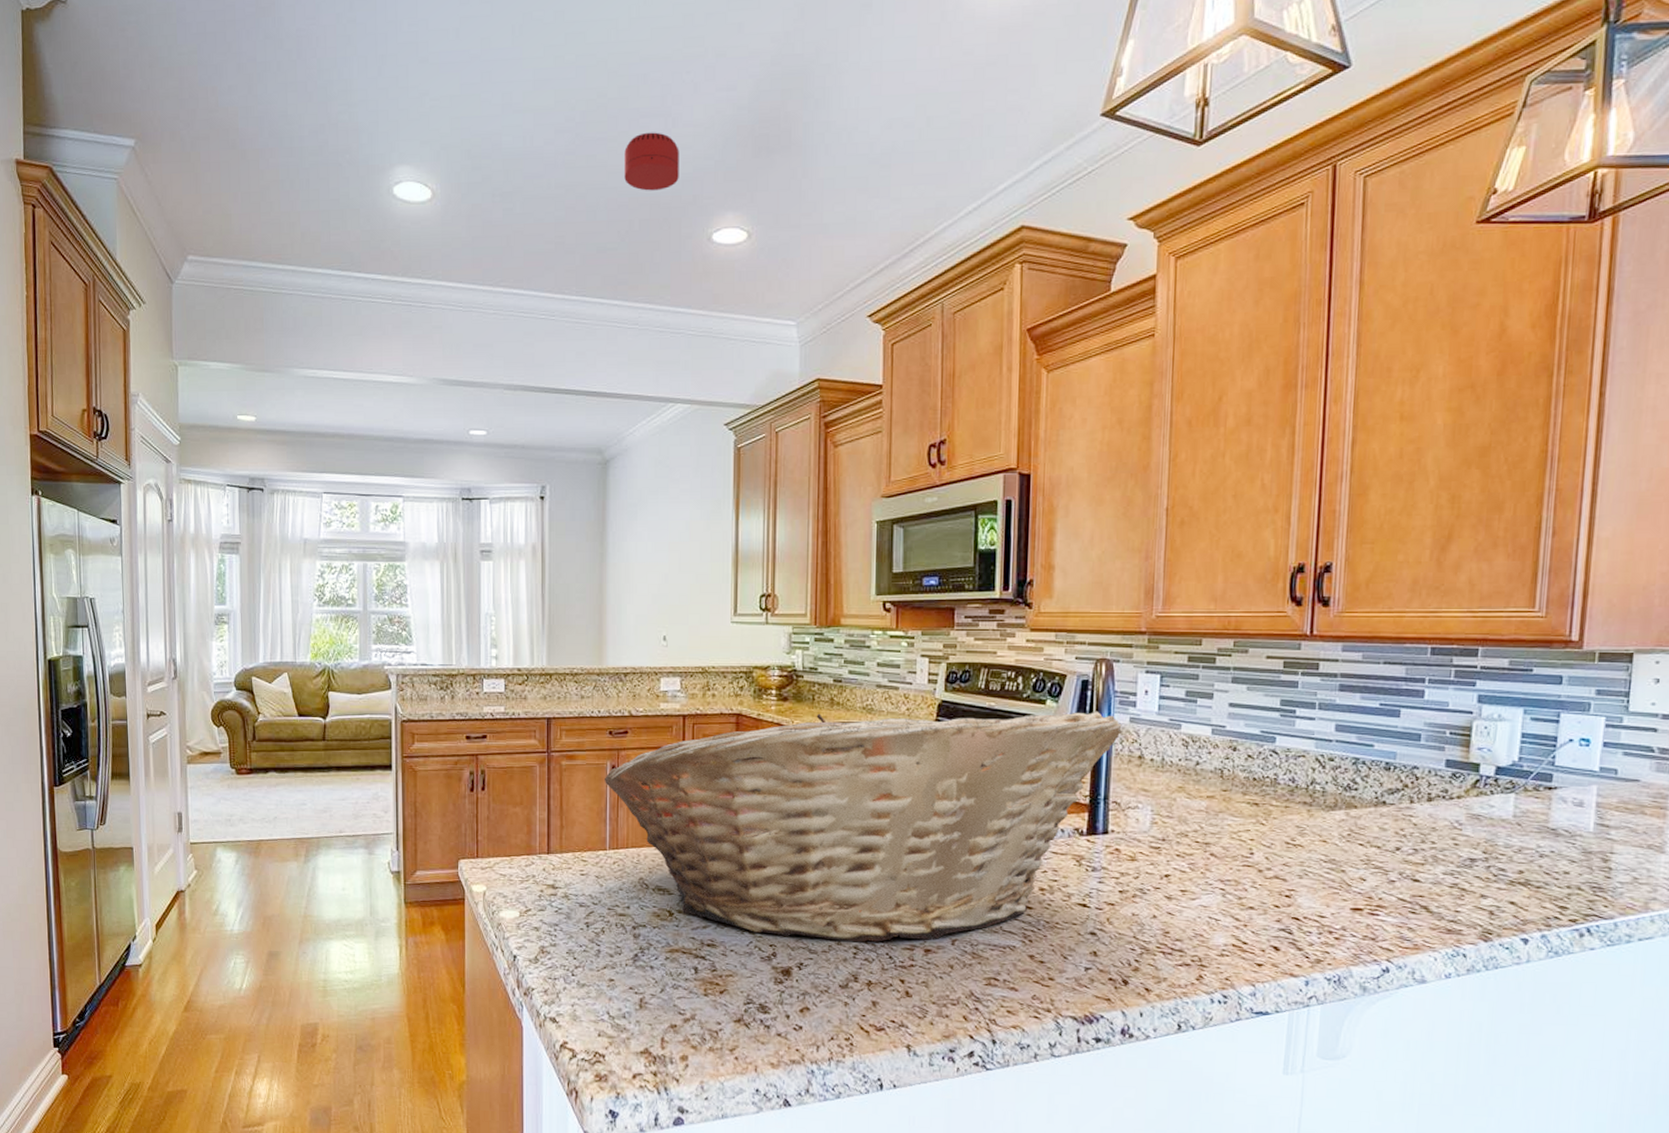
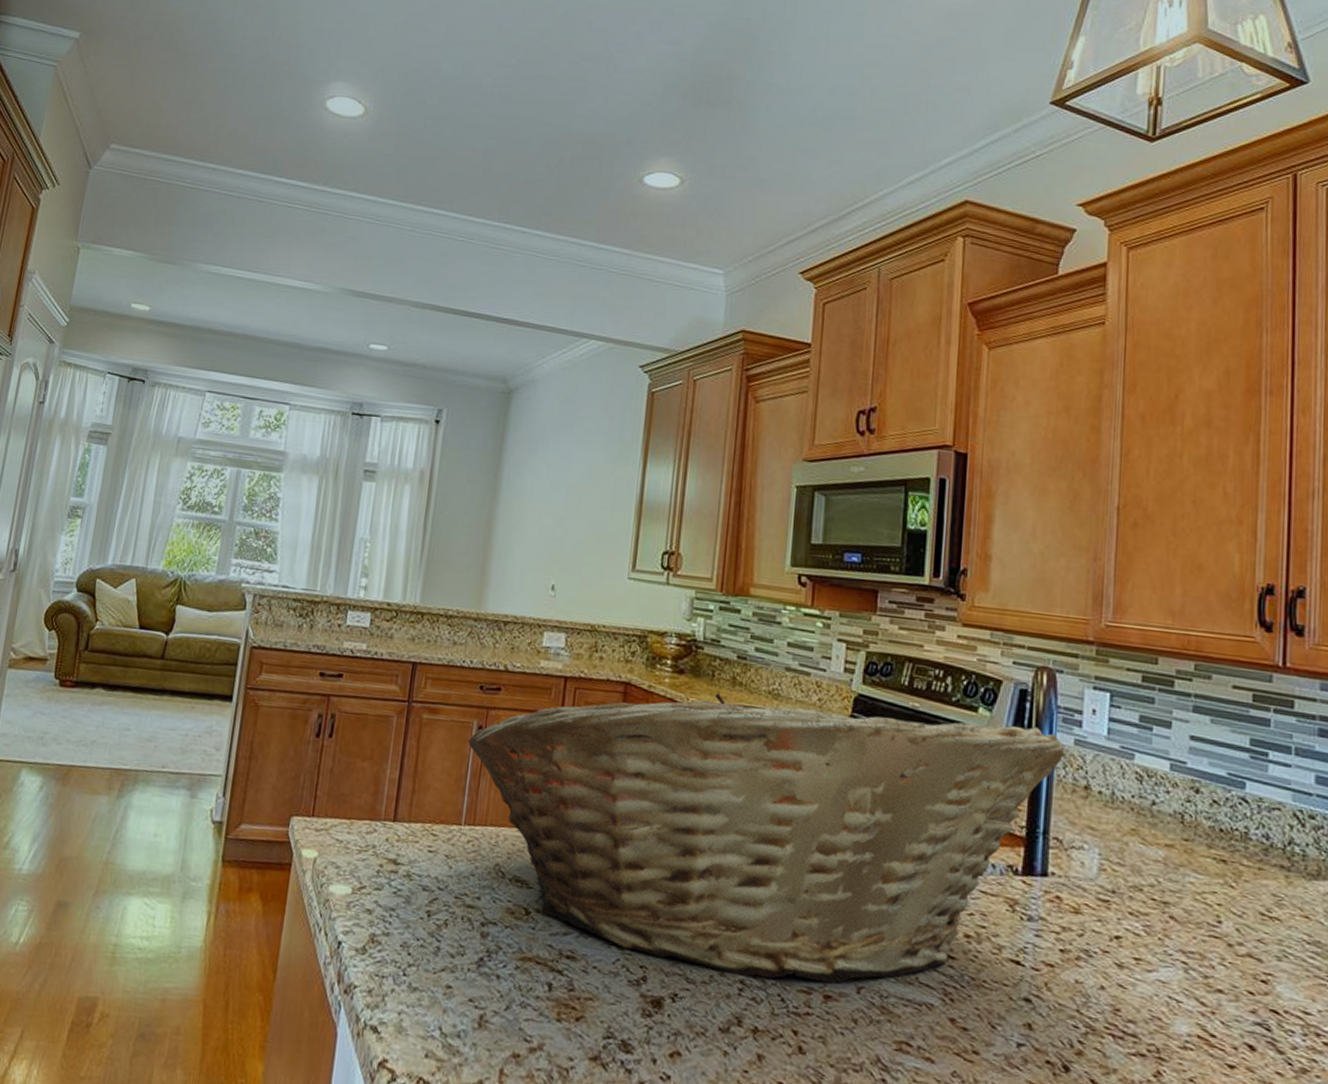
smoke detector: present [624,132,679,191] -> none [560,75,618,130]

